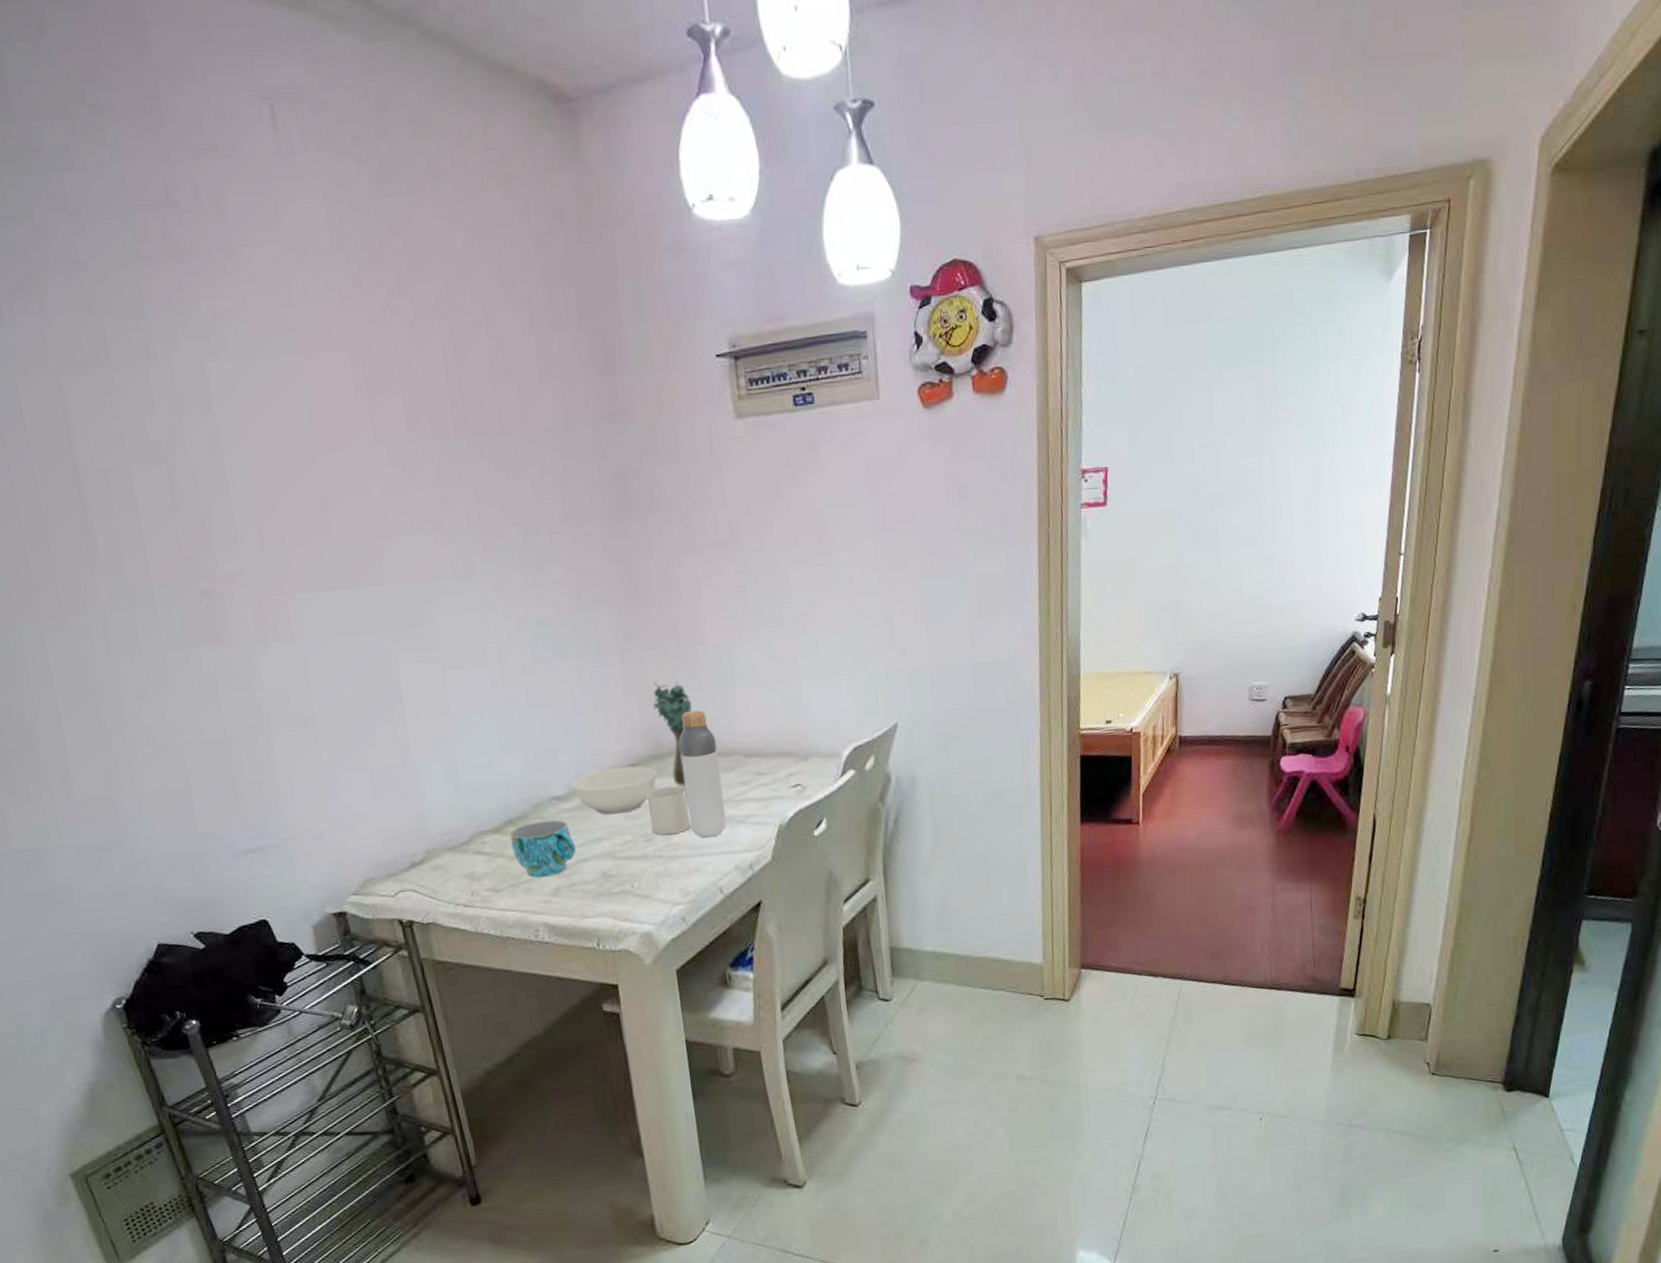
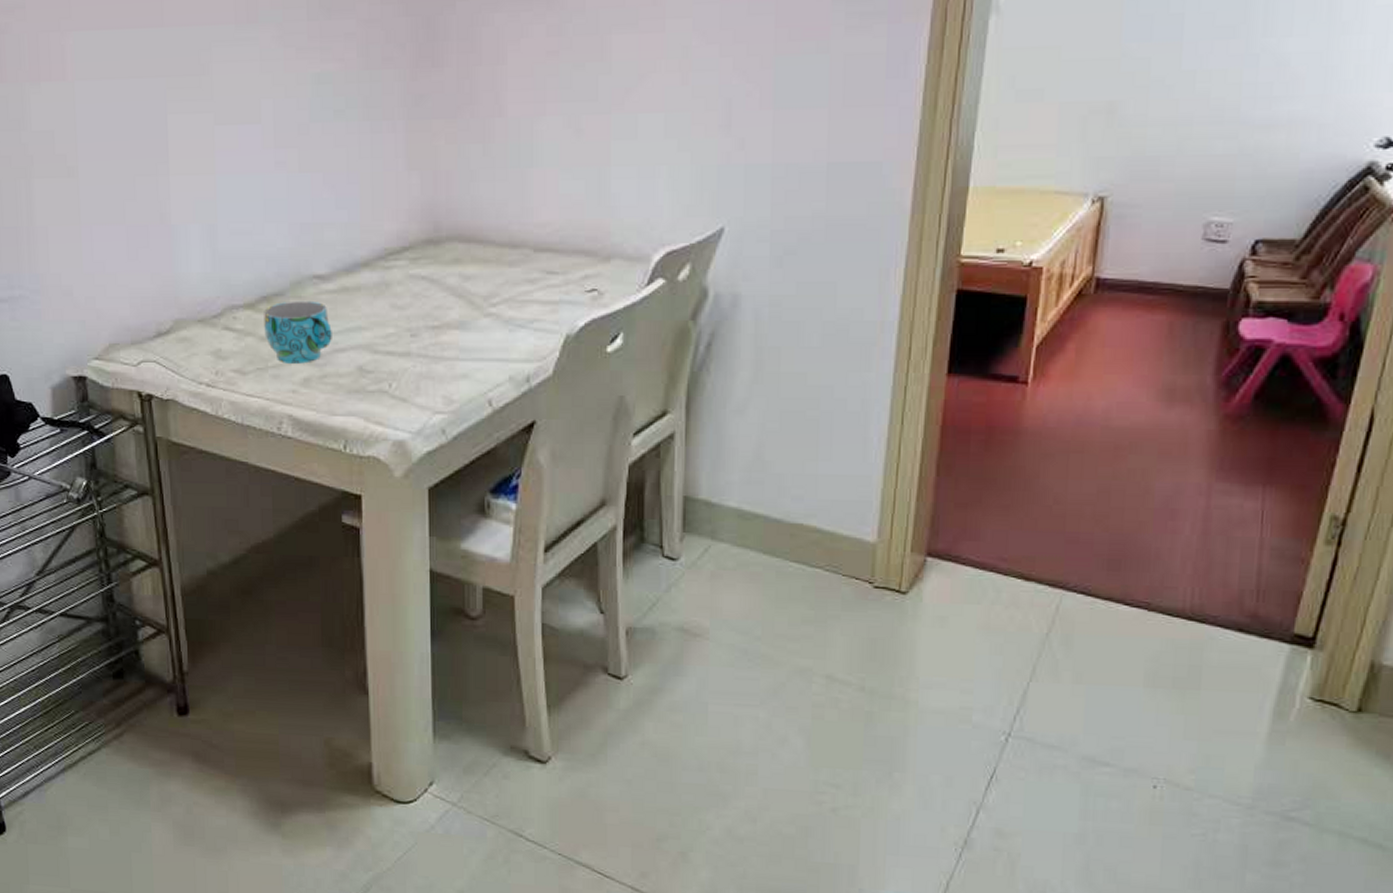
bowl: present [572,766,658,815] -> none [336,249,432,302]
mug: present [646,786,691,835] -> none [417,277,464,333]
vase: present [653,681,692,797] -> none [436,154,481,291]
bottle: present [679,710,727,838] -> none [461,192,505,340]

